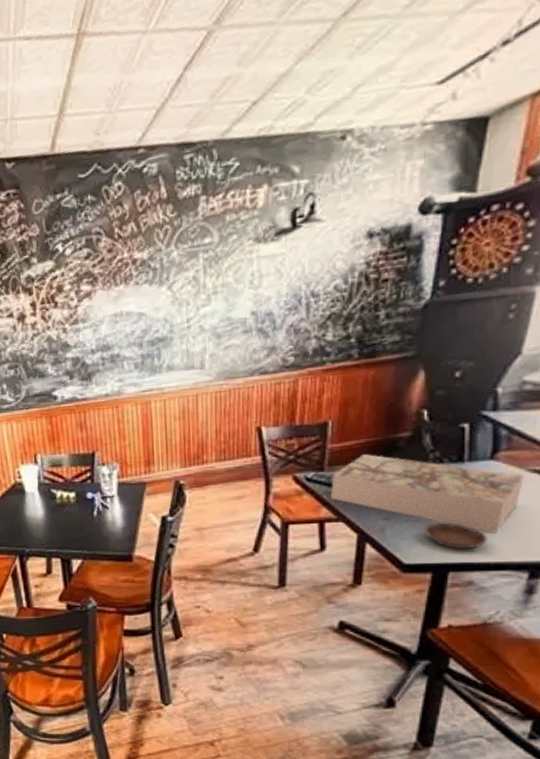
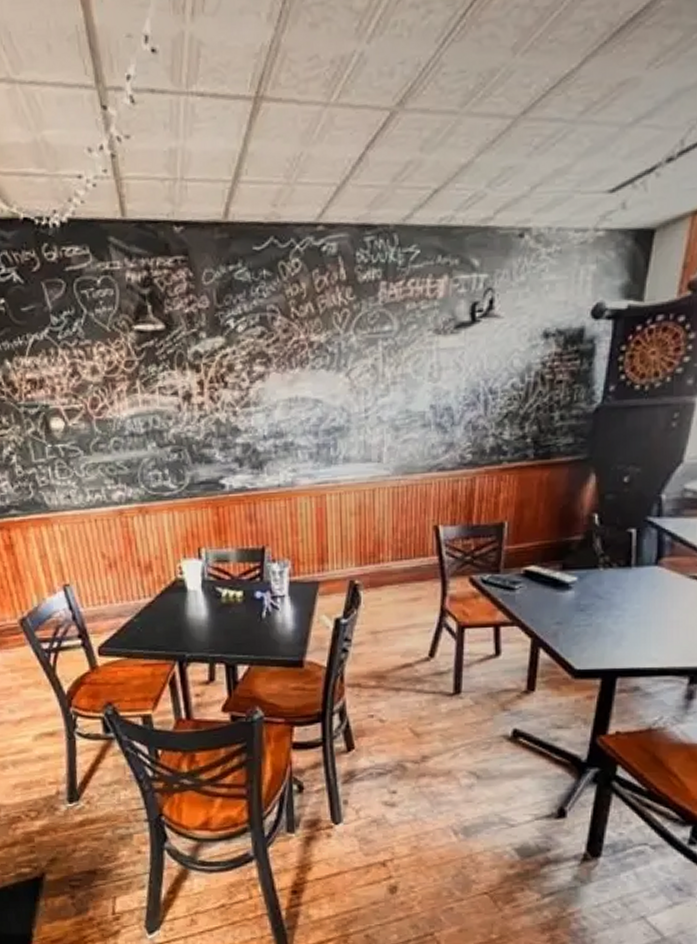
board game: present [331,454,524,533] -> none [506,557,685,639]
saucer: present [425,522,487,550] -> none [595,627,652,655]

